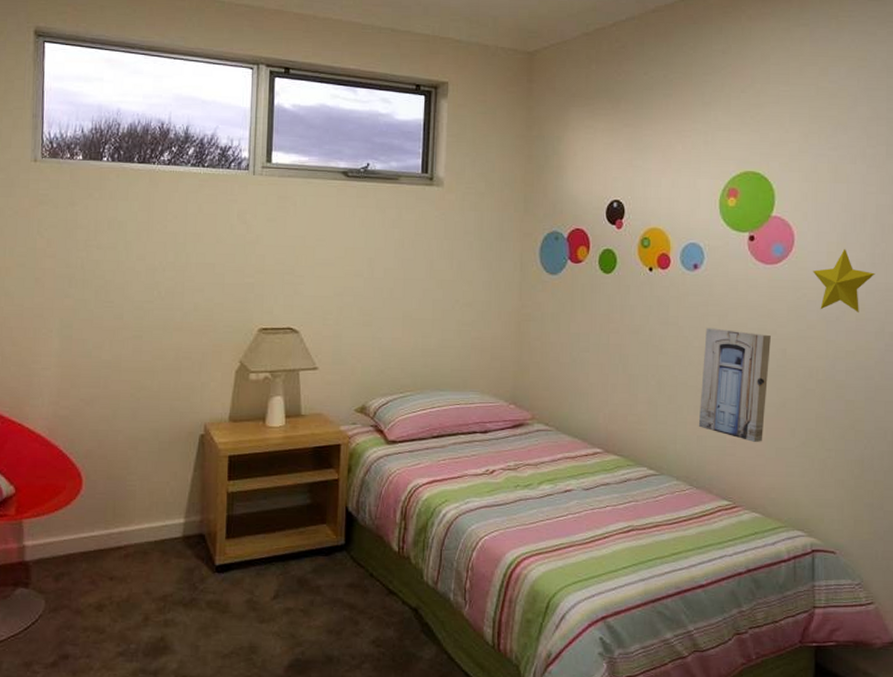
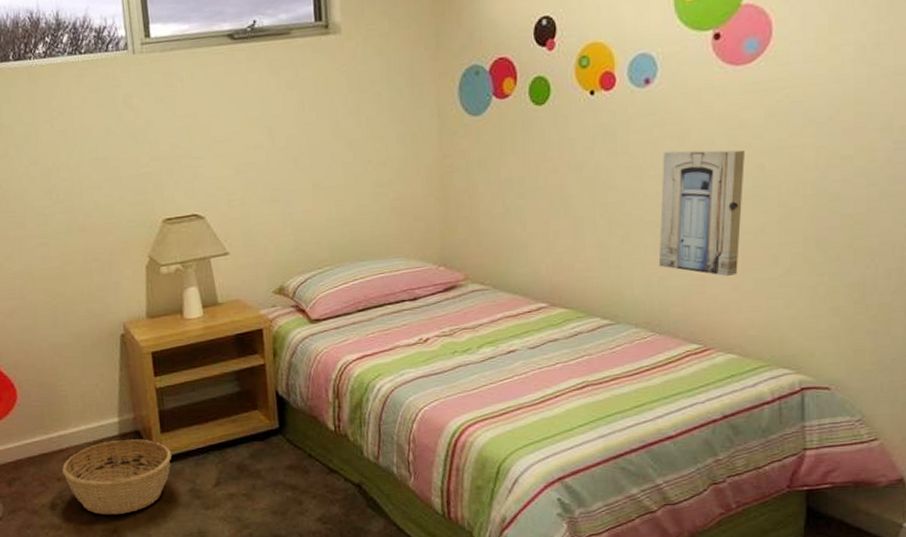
basket: none [116,541,233,621] -> present [62,438,172,515]
decorative star: present [813,248,875,312] -> none [797,30,880,111]

